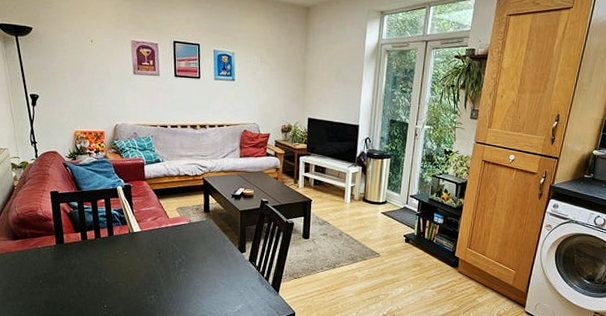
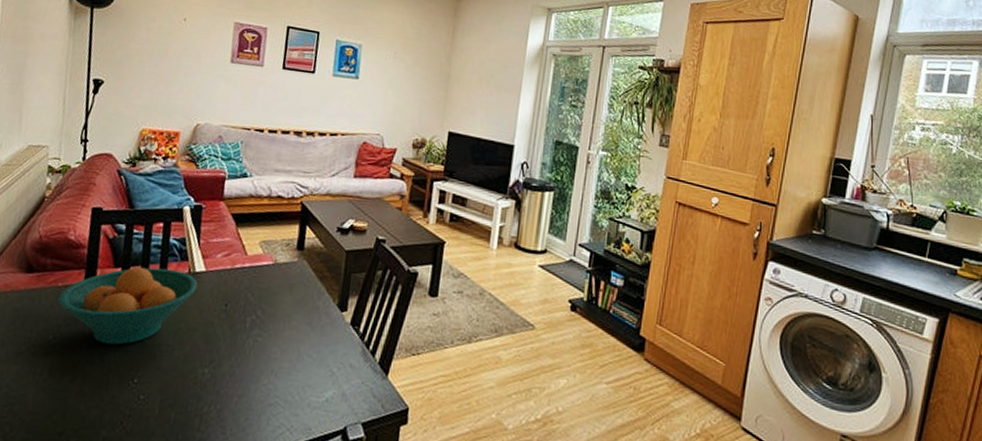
fruit bowl: none [40,231,137,284] -> present [58,266,198,345]

